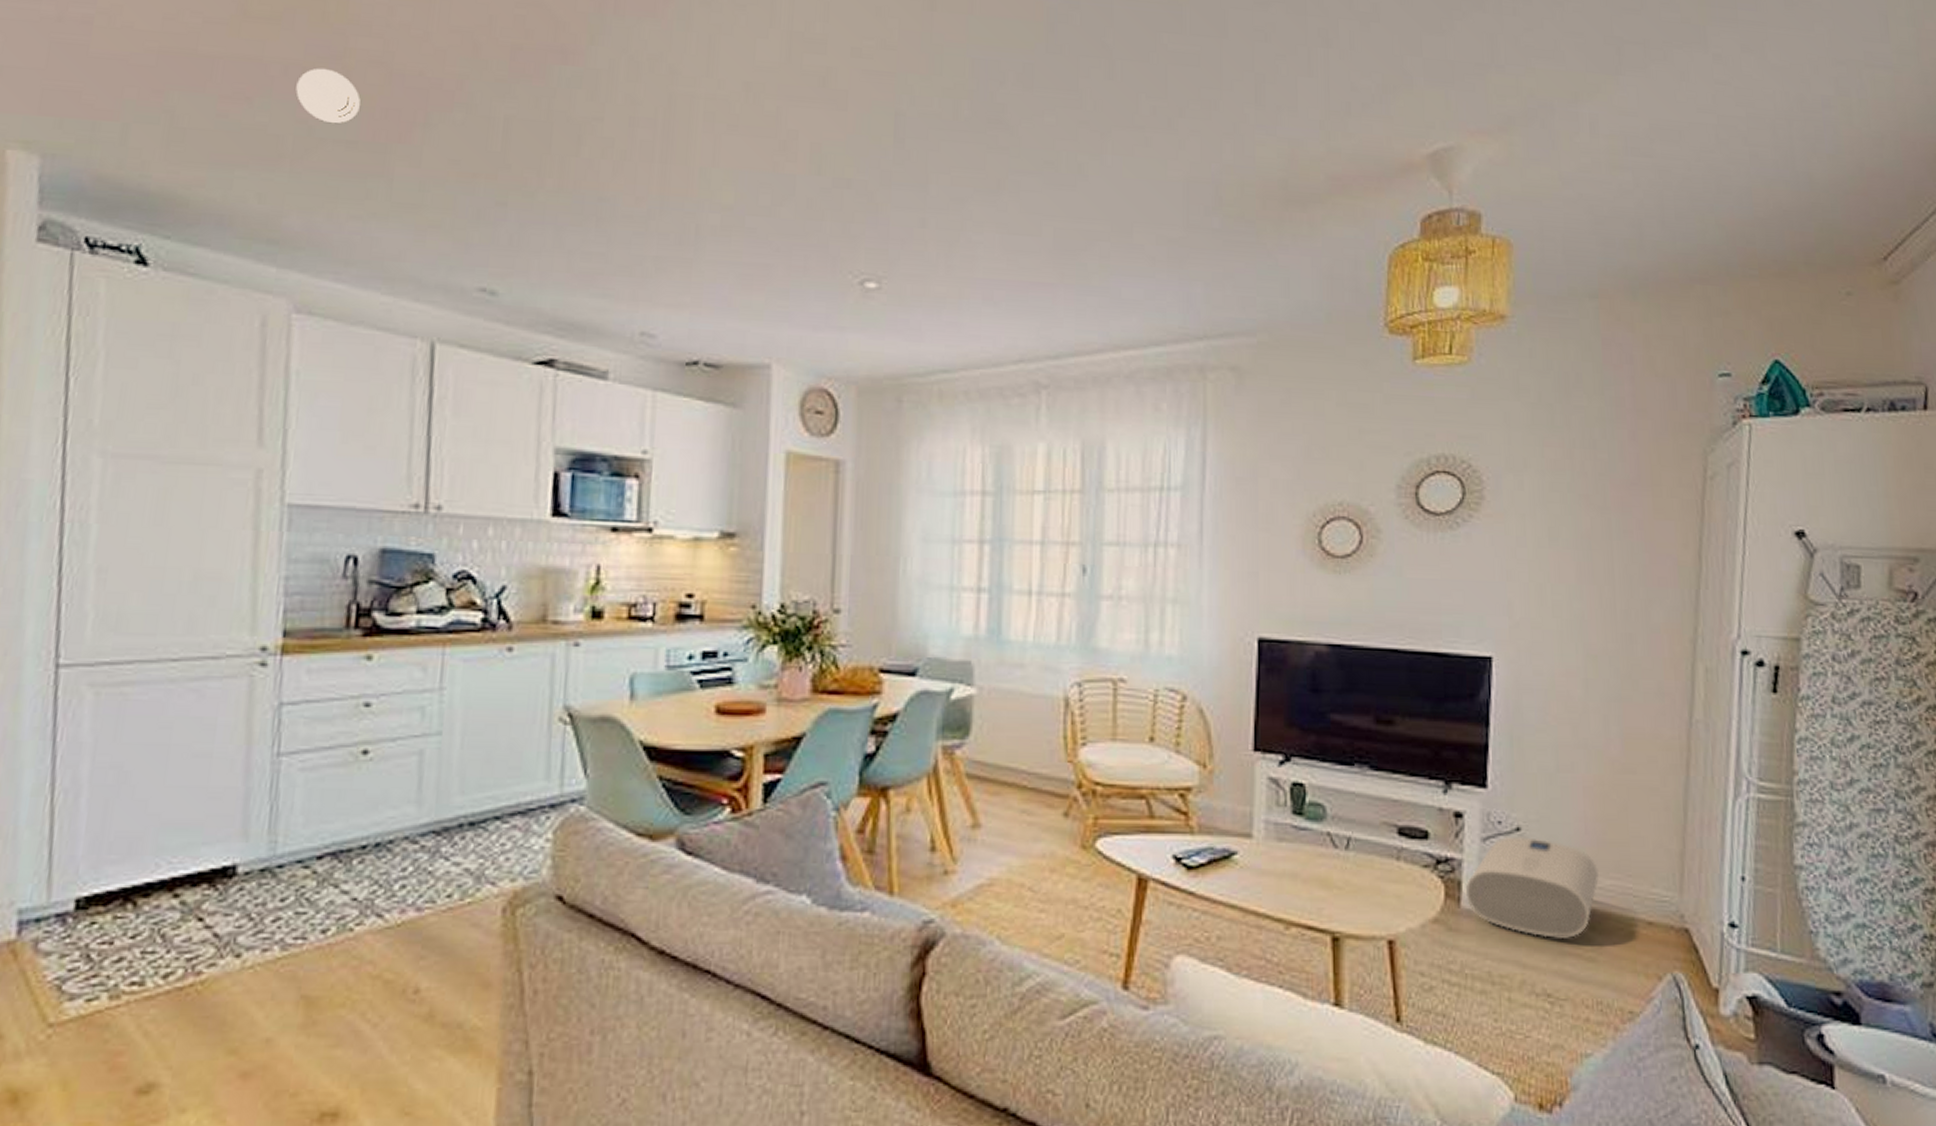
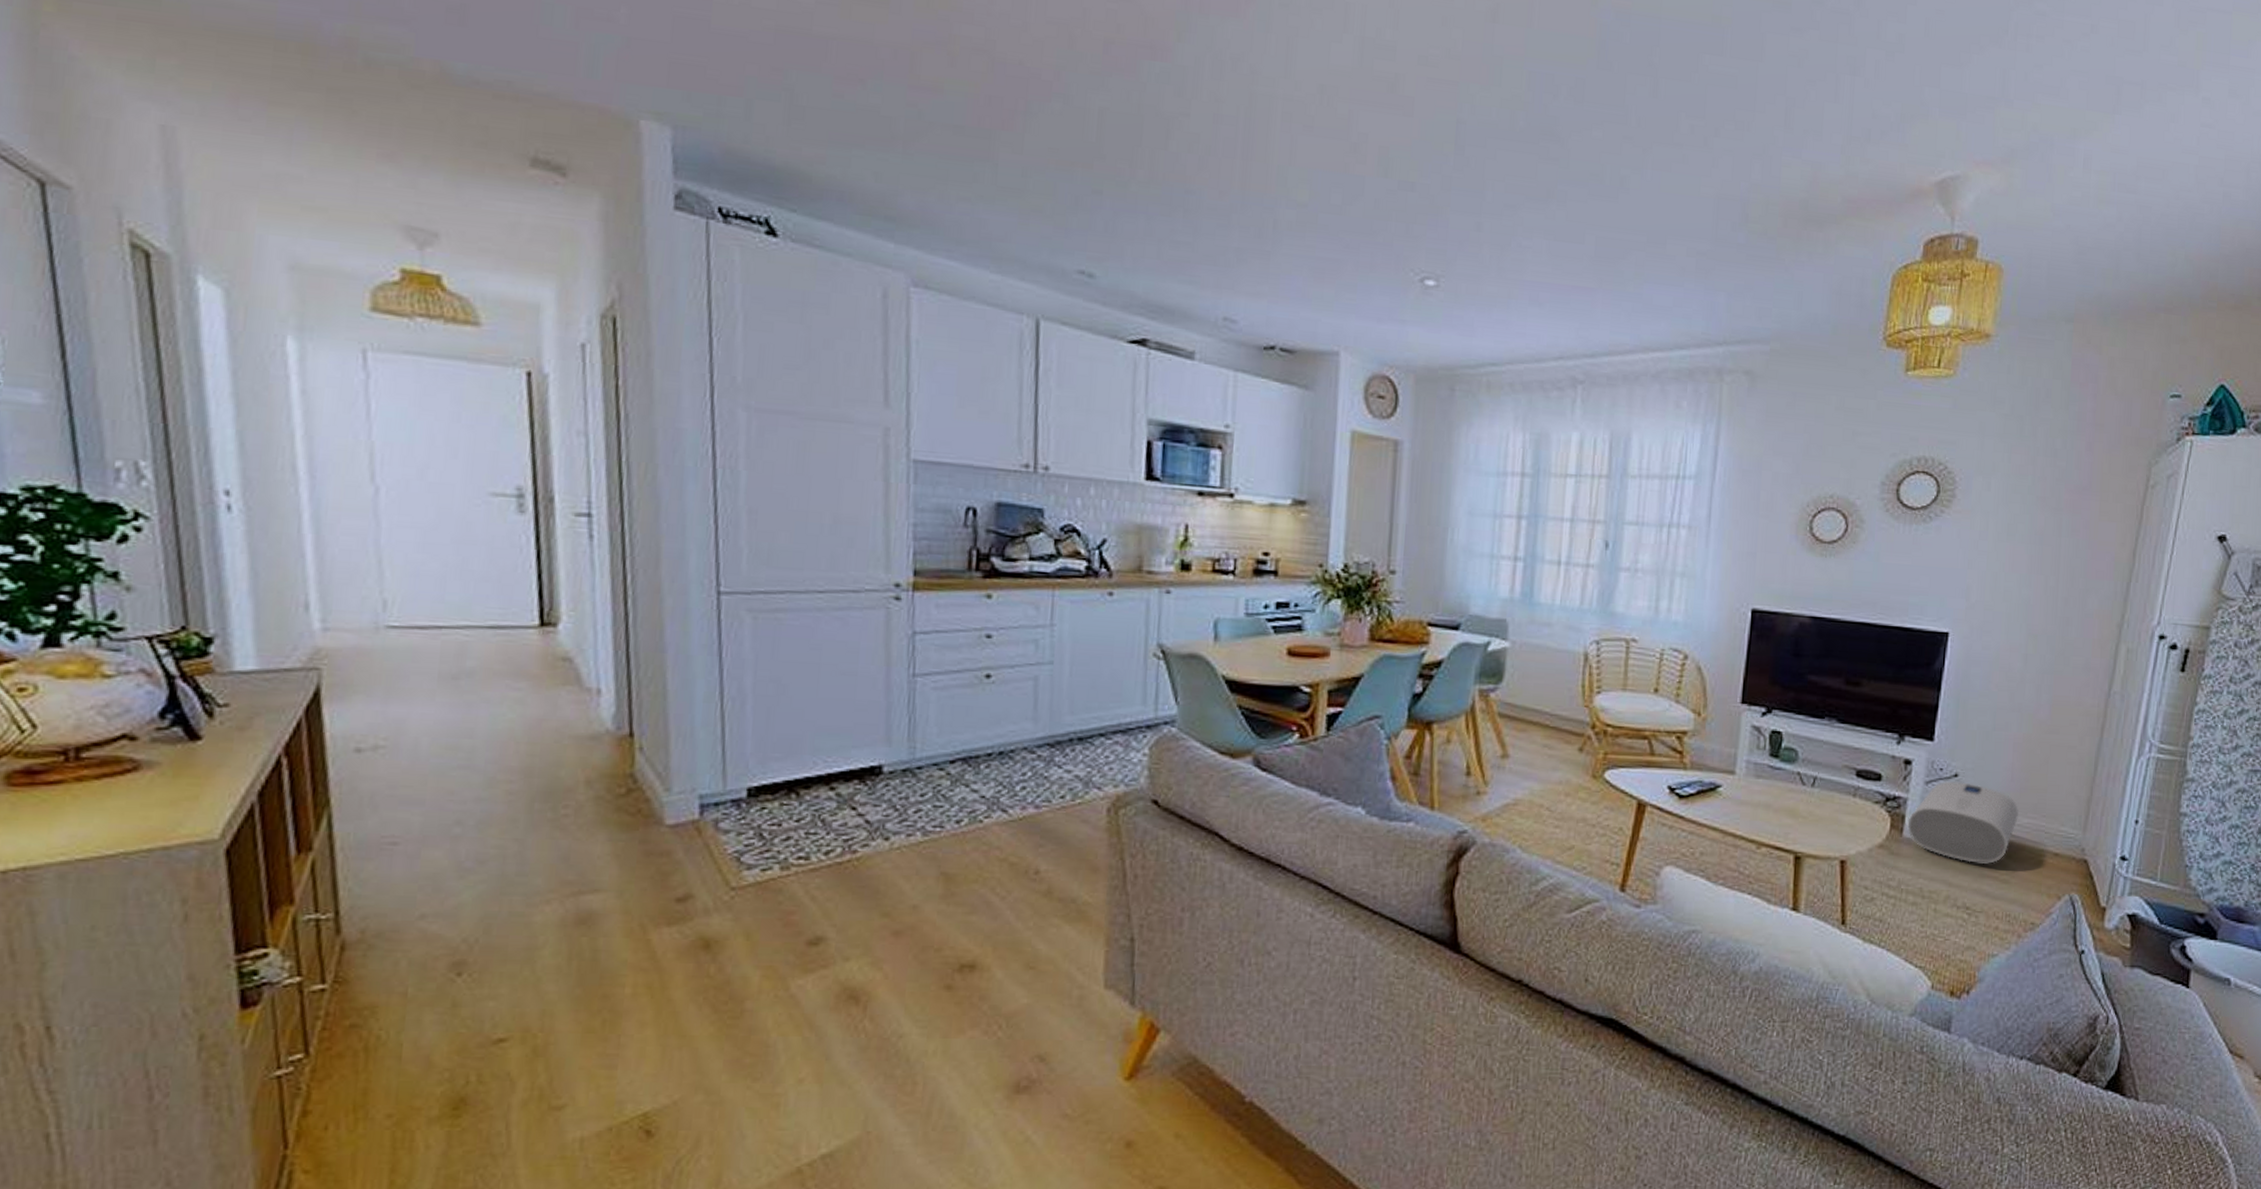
smoke detector: present [296,68,361,124] -> none [905,53,966,109]

